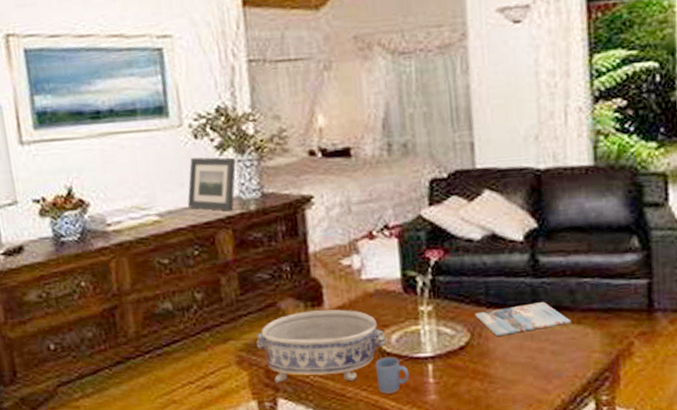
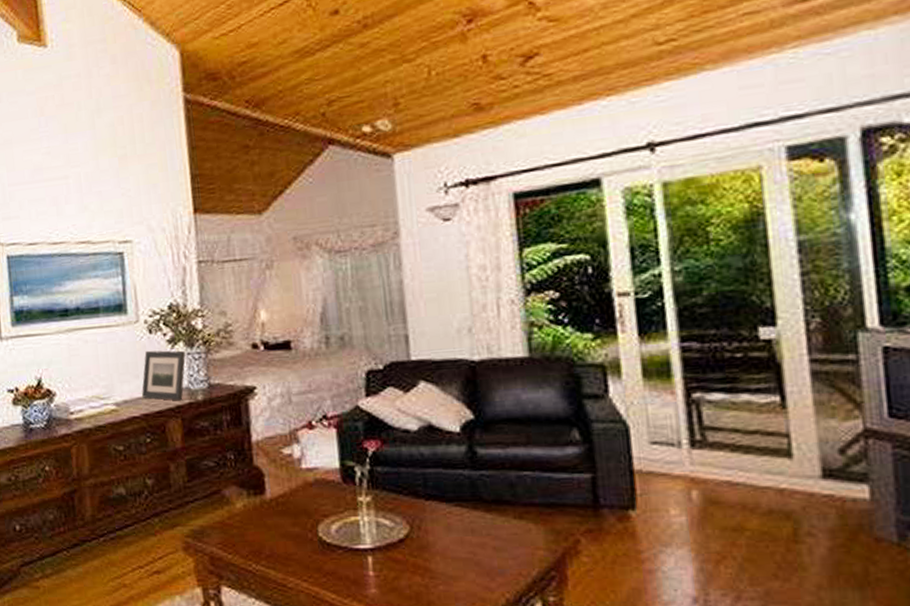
decorative bowl: present [256,309,386,383] -> none [201,498,326,572]
mug: present [375,356,410,394] -> none [315,547,350,586]
magazine: present [475,301,572,337] -> none [413,494,513,530]

